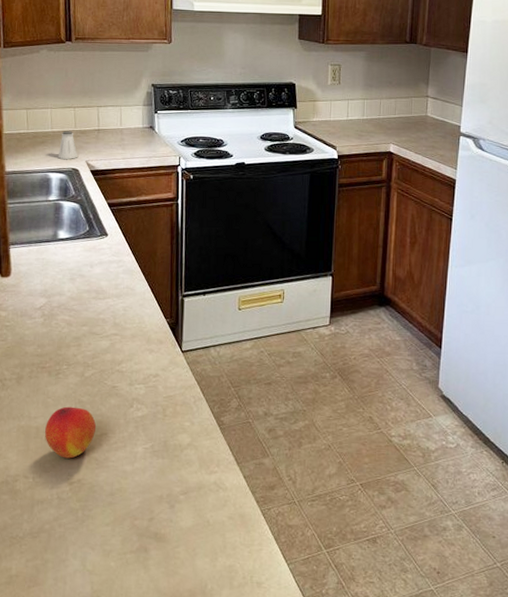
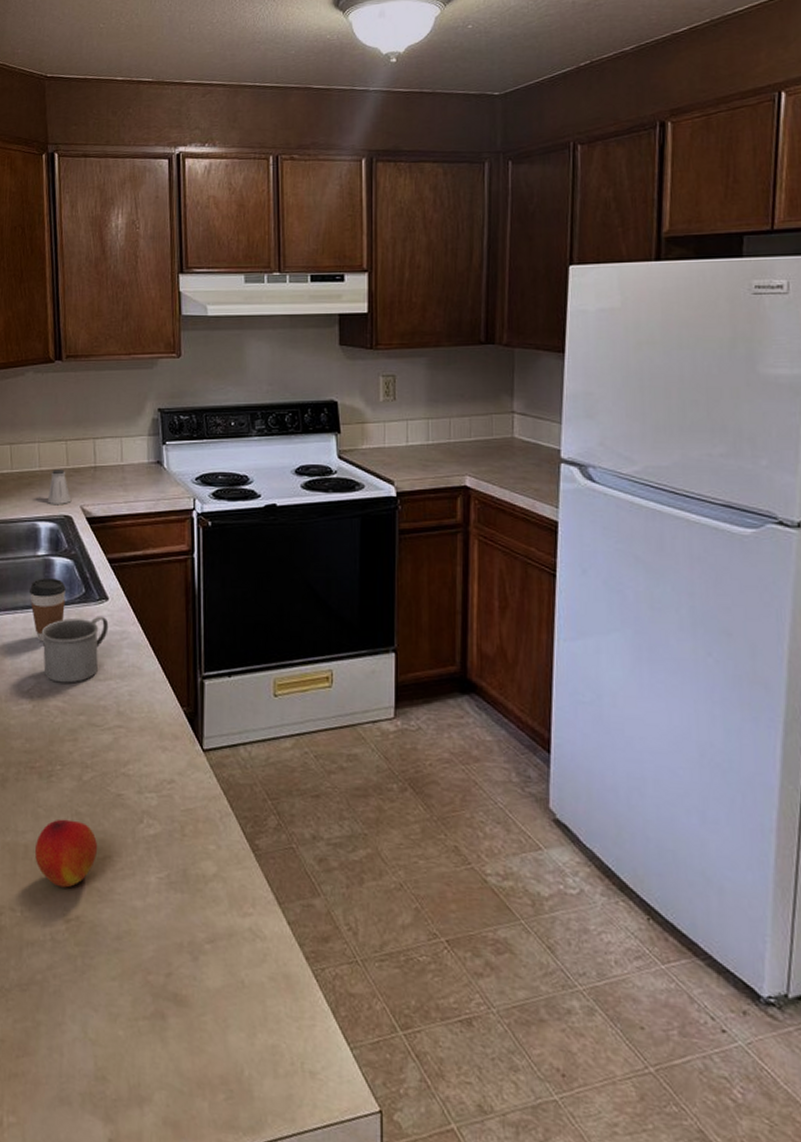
coffee cup: none [42,218,73,269] -> present [30,577,66,642]
mug: none [51,248,108,302] -> present [41,616,109,683]

